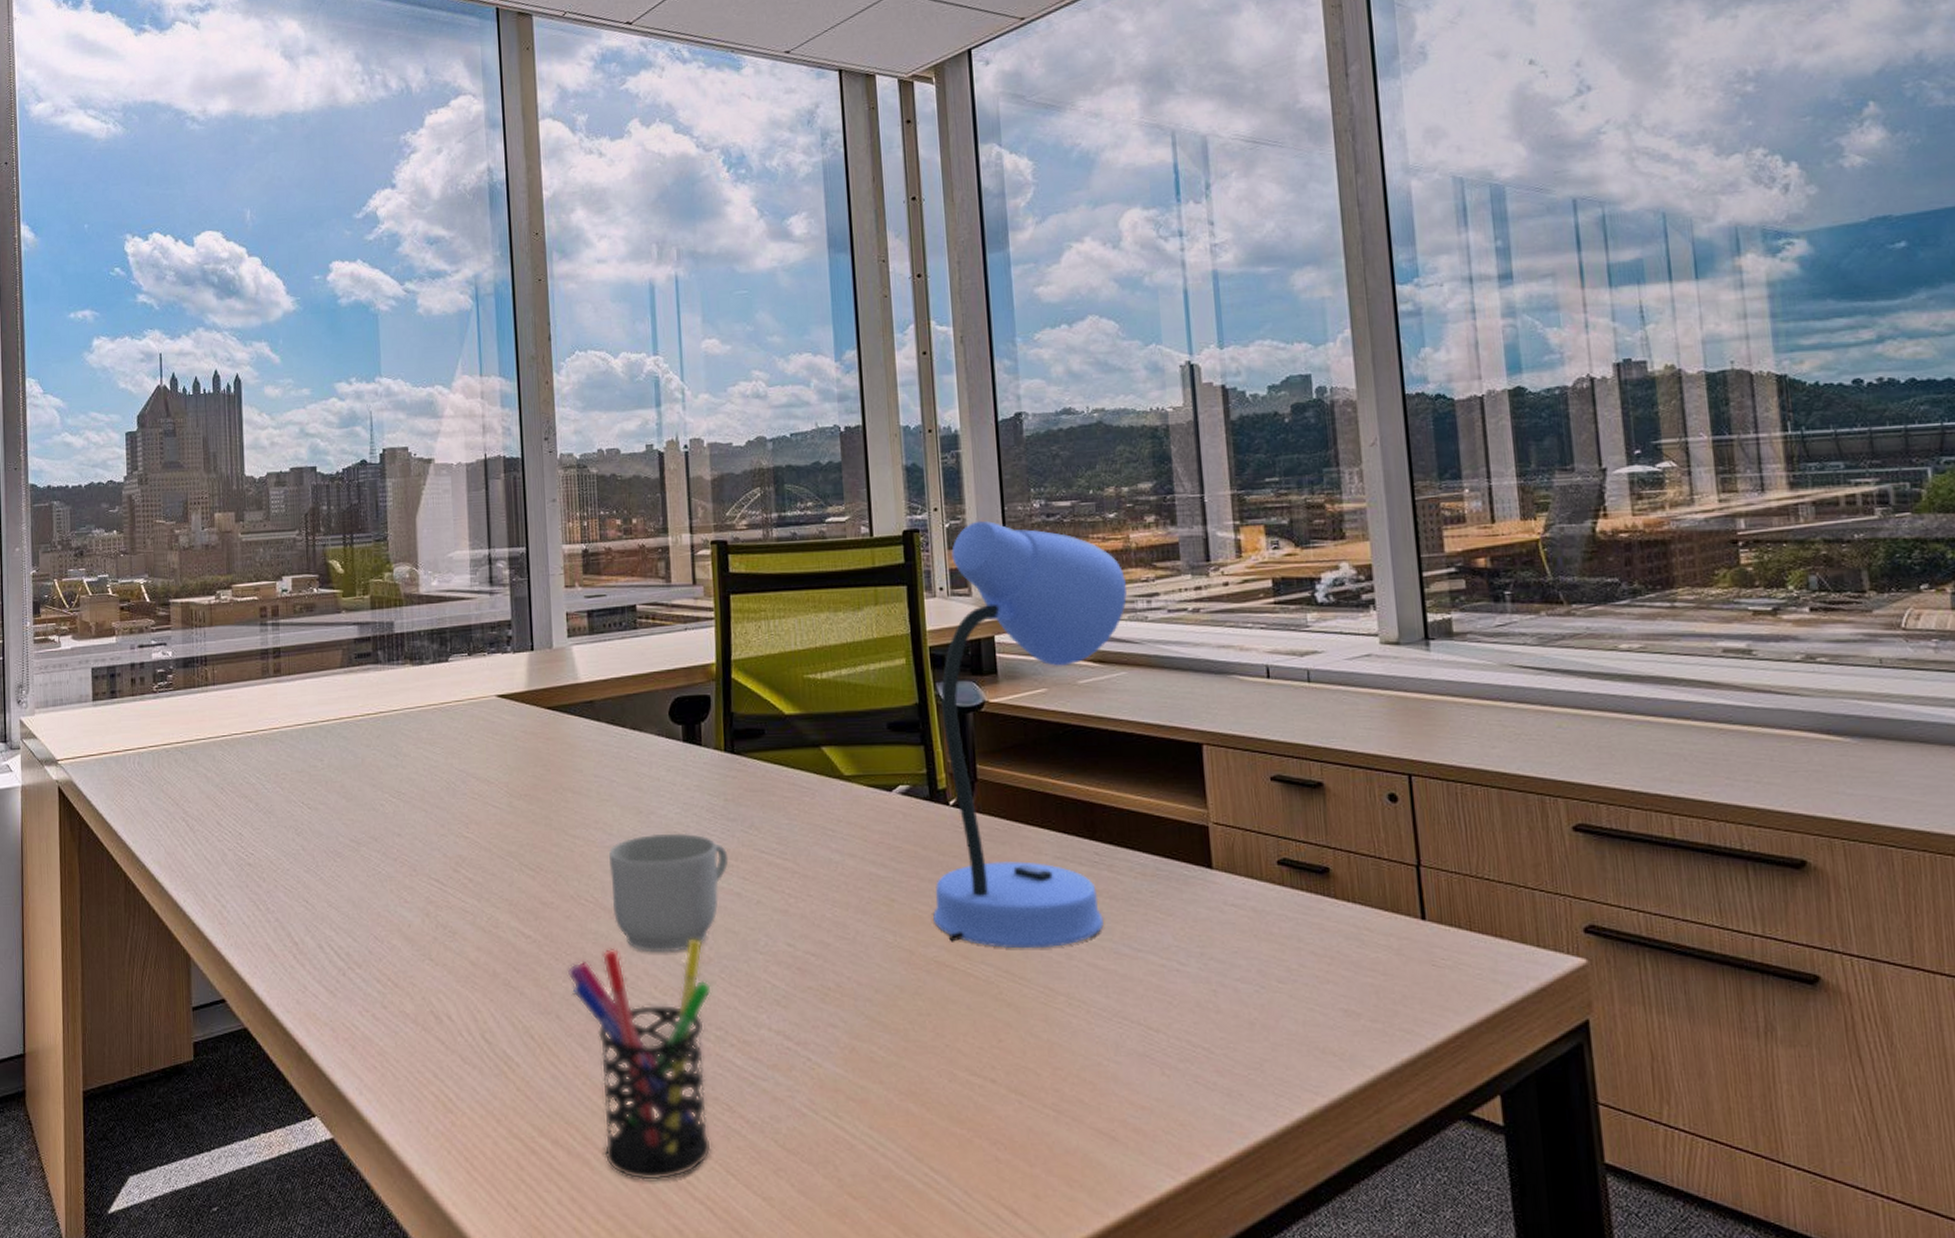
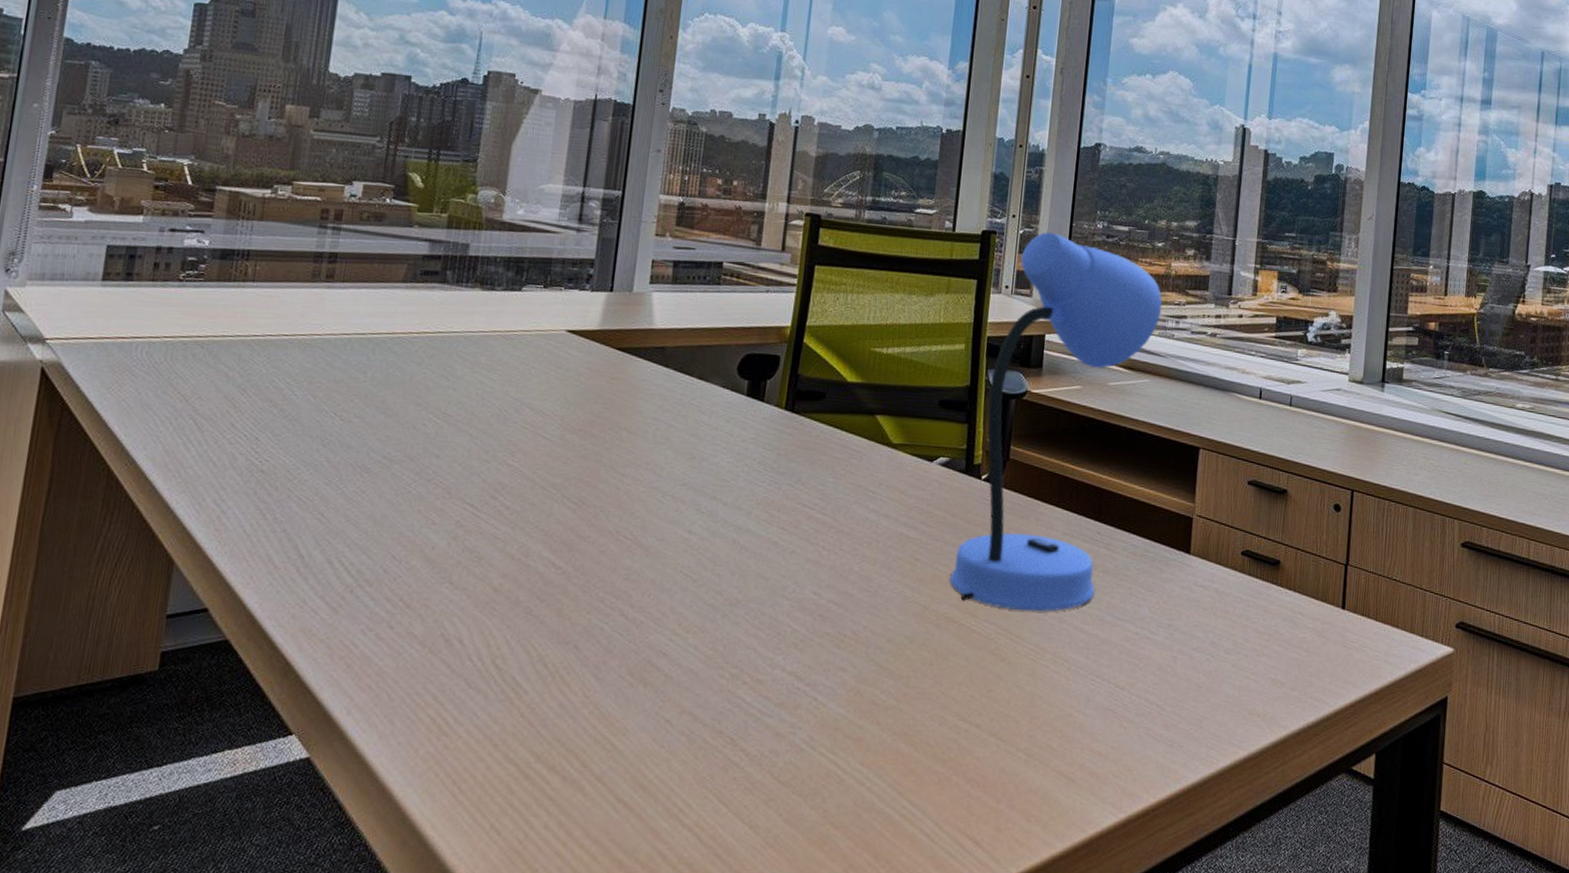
pen holder: present [567,939,712,1181] -> none [592,582,734,808]
mug: present [609,833,729,953] -> none [649,479,772,593]

